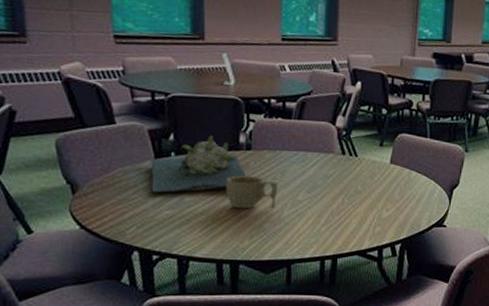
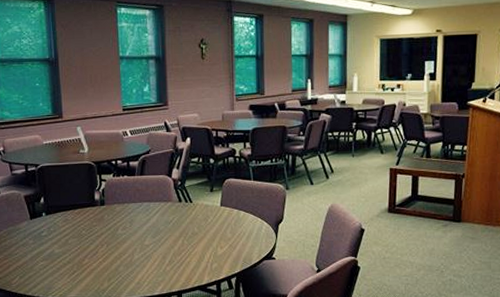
flower arrangement: present [151,135,246,194] -> none [29,196,102,249]
cup: present [225,175,279,209] -> none [86,227,129,256]

